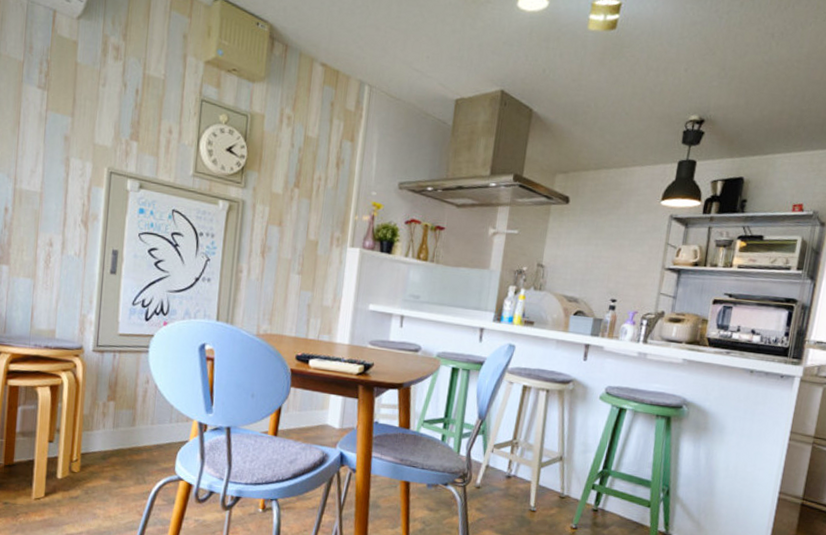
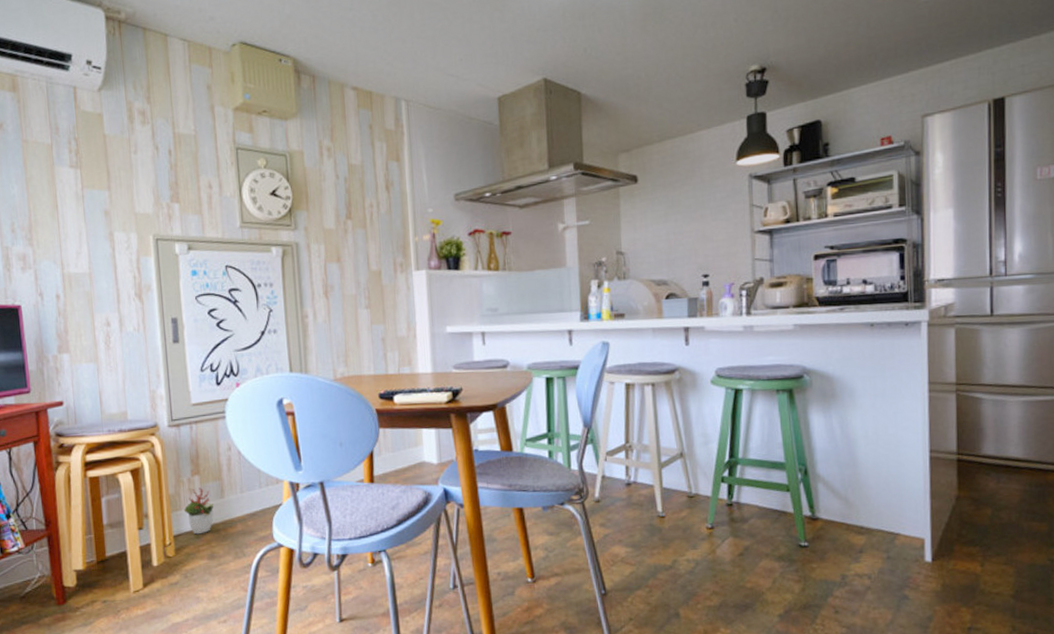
decorative plant: none [94,412,125,456] -> present [183,488,214,535]

